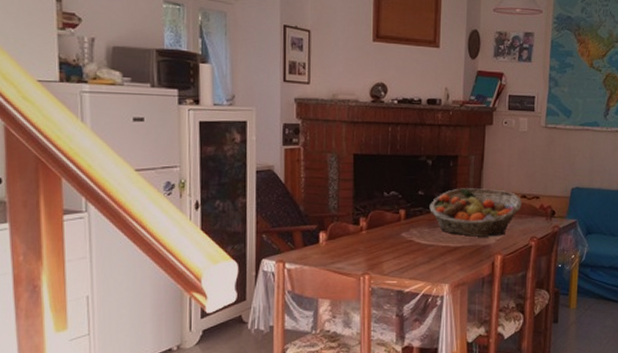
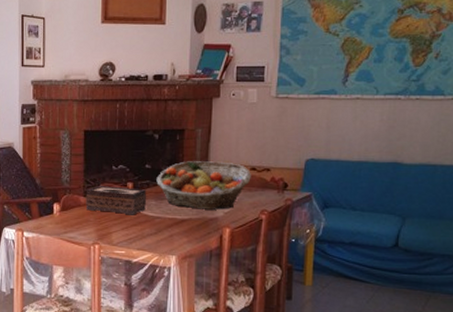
tissue box: none [355,213,420,244] -> present [85,186,147,215]

